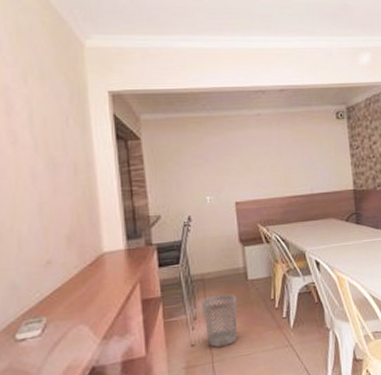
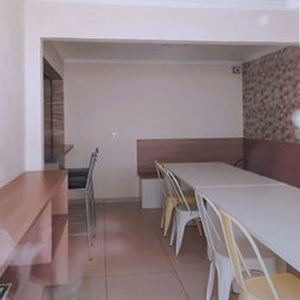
wastebasket: present [202,294,238,347] -> none [101,219,130,264]

